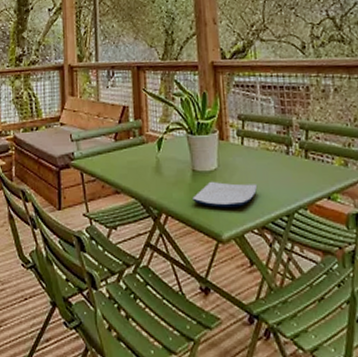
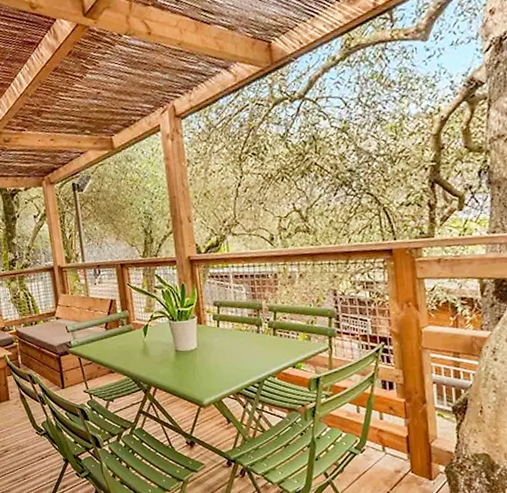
plate: present [192,181,258,208] -> none [176,358,233,380]

